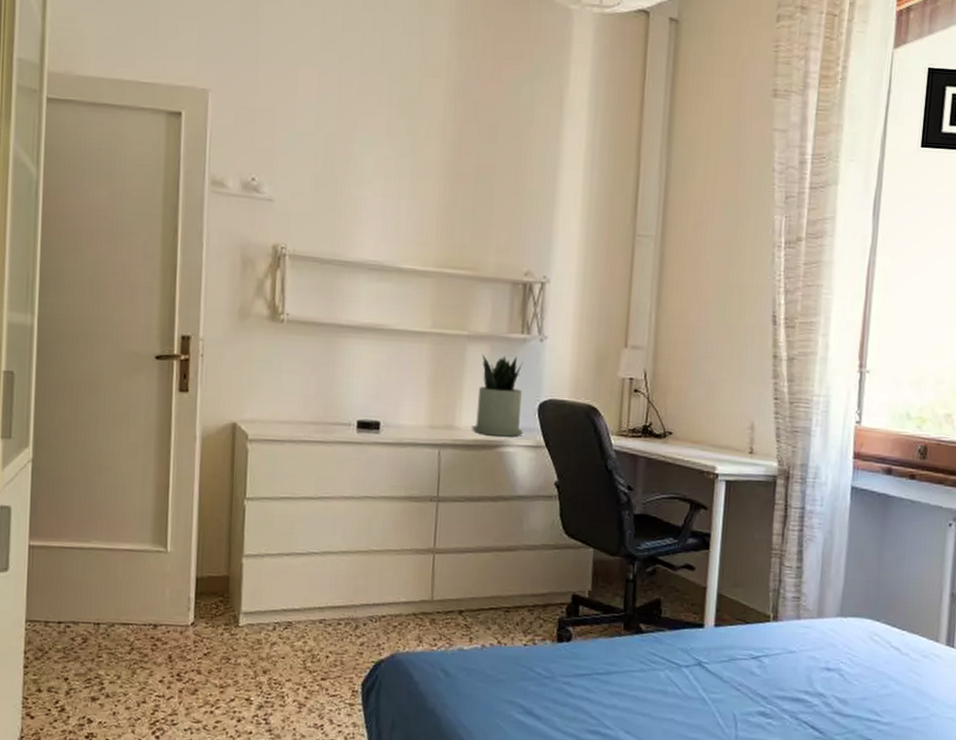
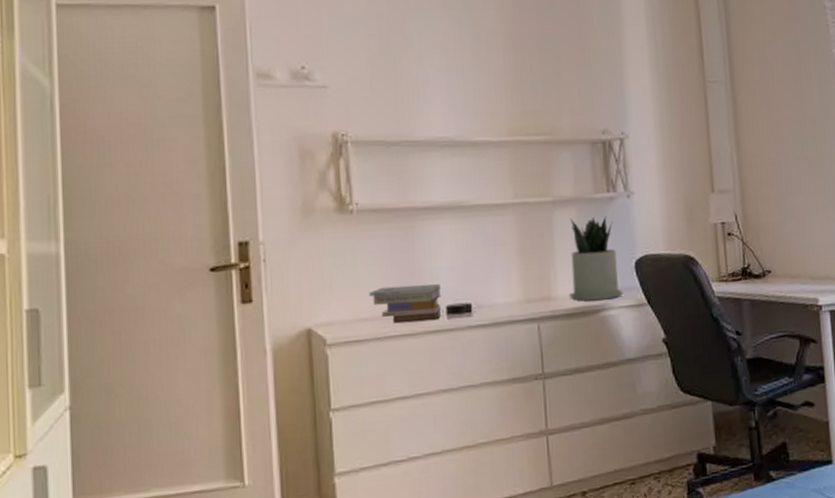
books: none [289,394,354,432] -> present [368,284,442,323]

